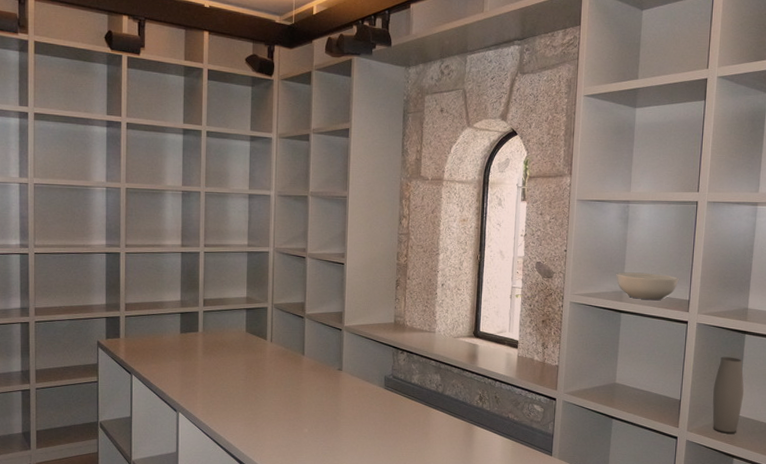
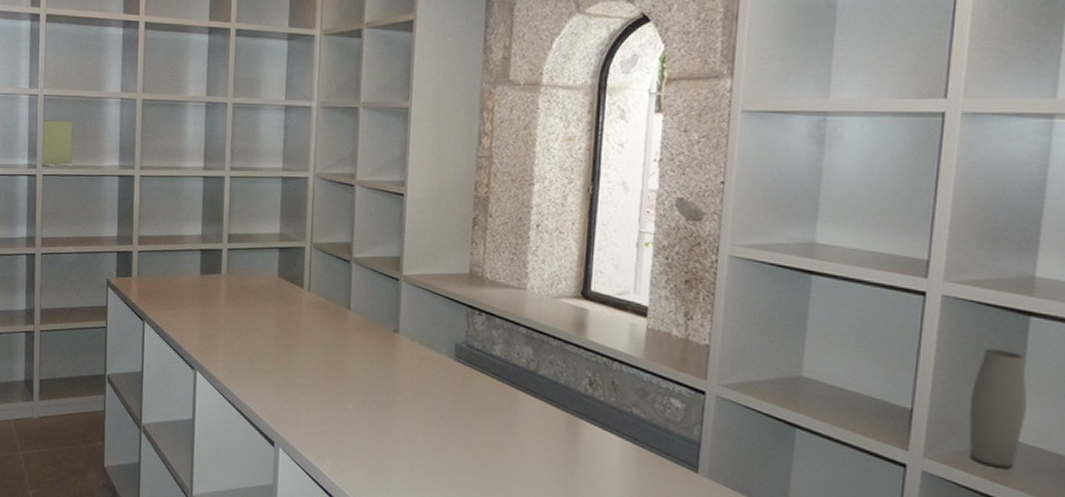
book: none [34,205,63,245] -> present [43,120,74,166]
bowl: present [615,272,679,301] -> none [802,215,911,259]

